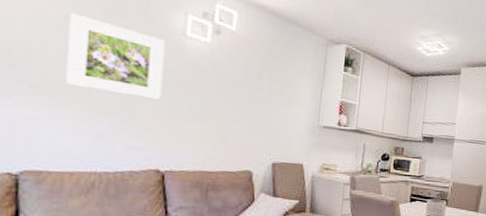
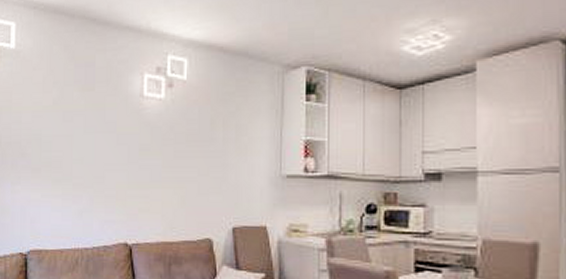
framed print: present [66,12,166,100] -> none [56,96,127,169]

